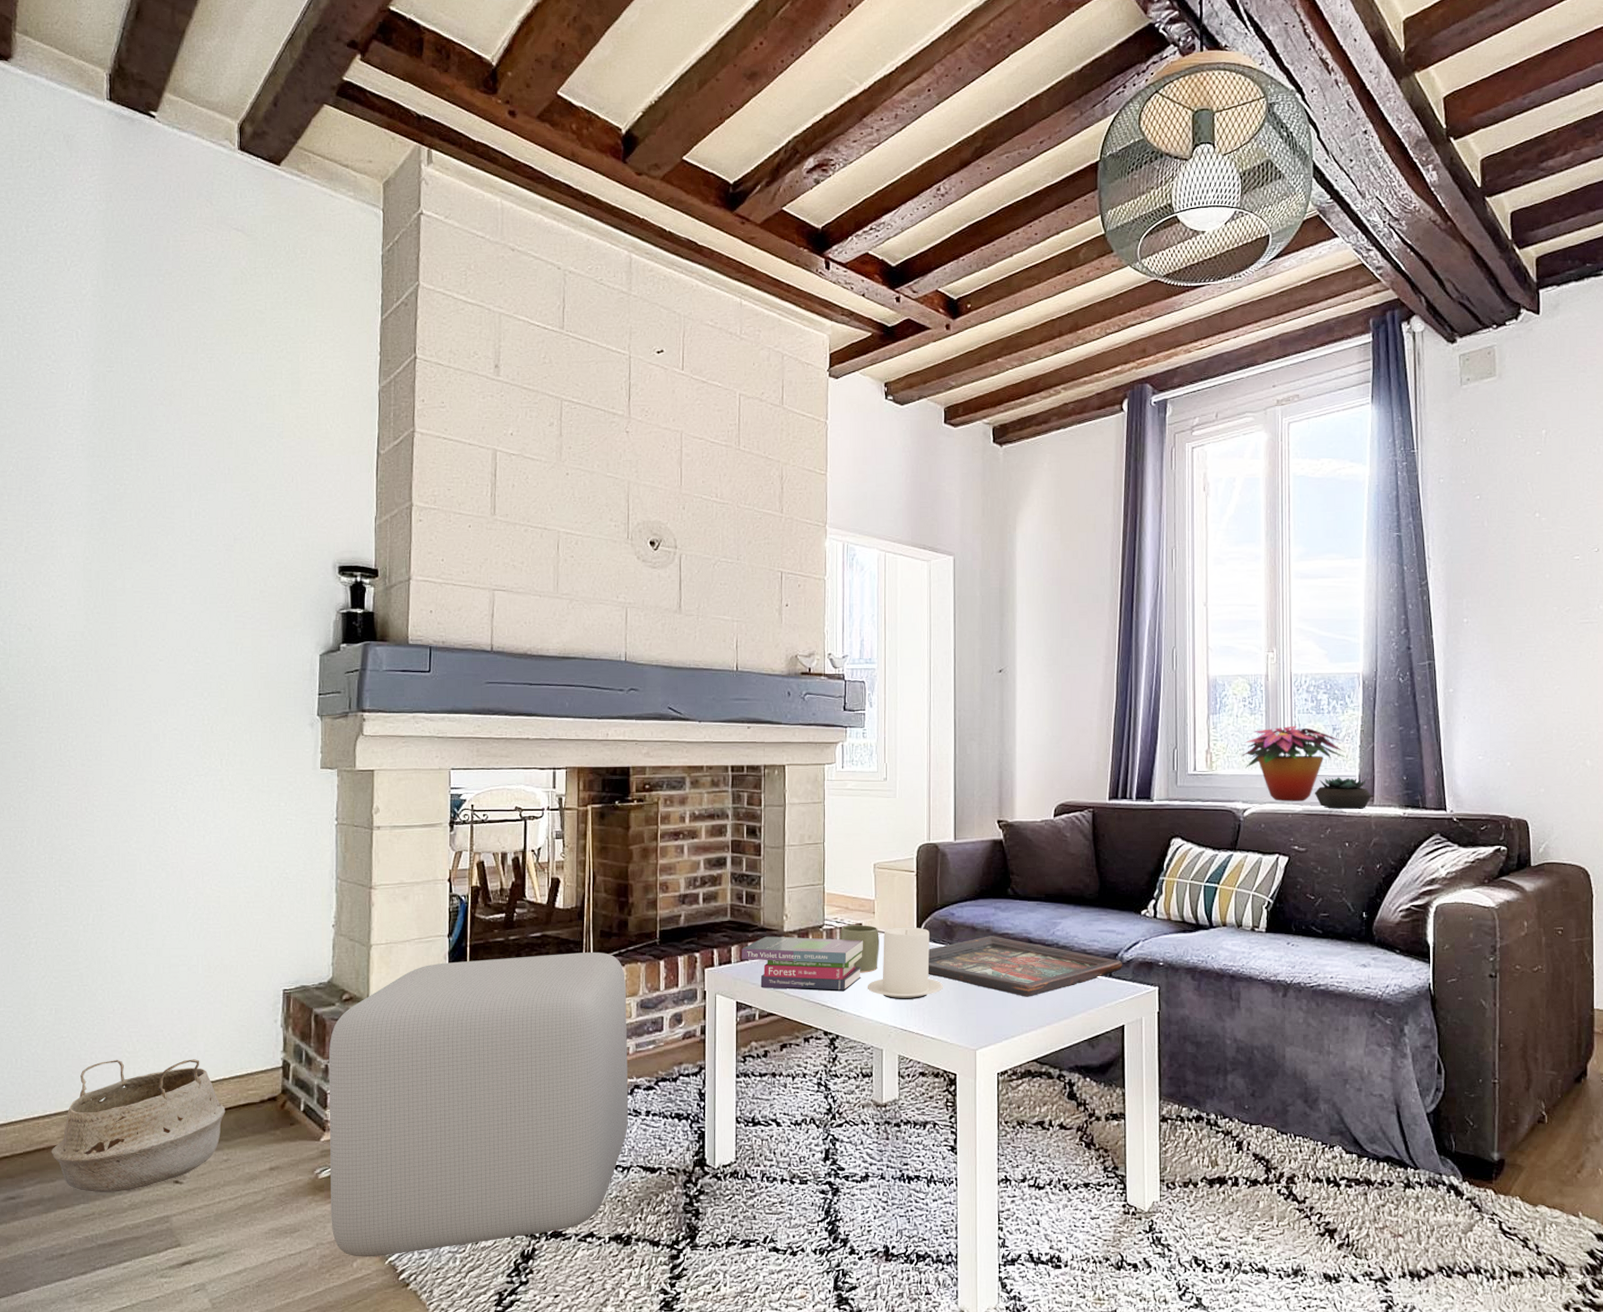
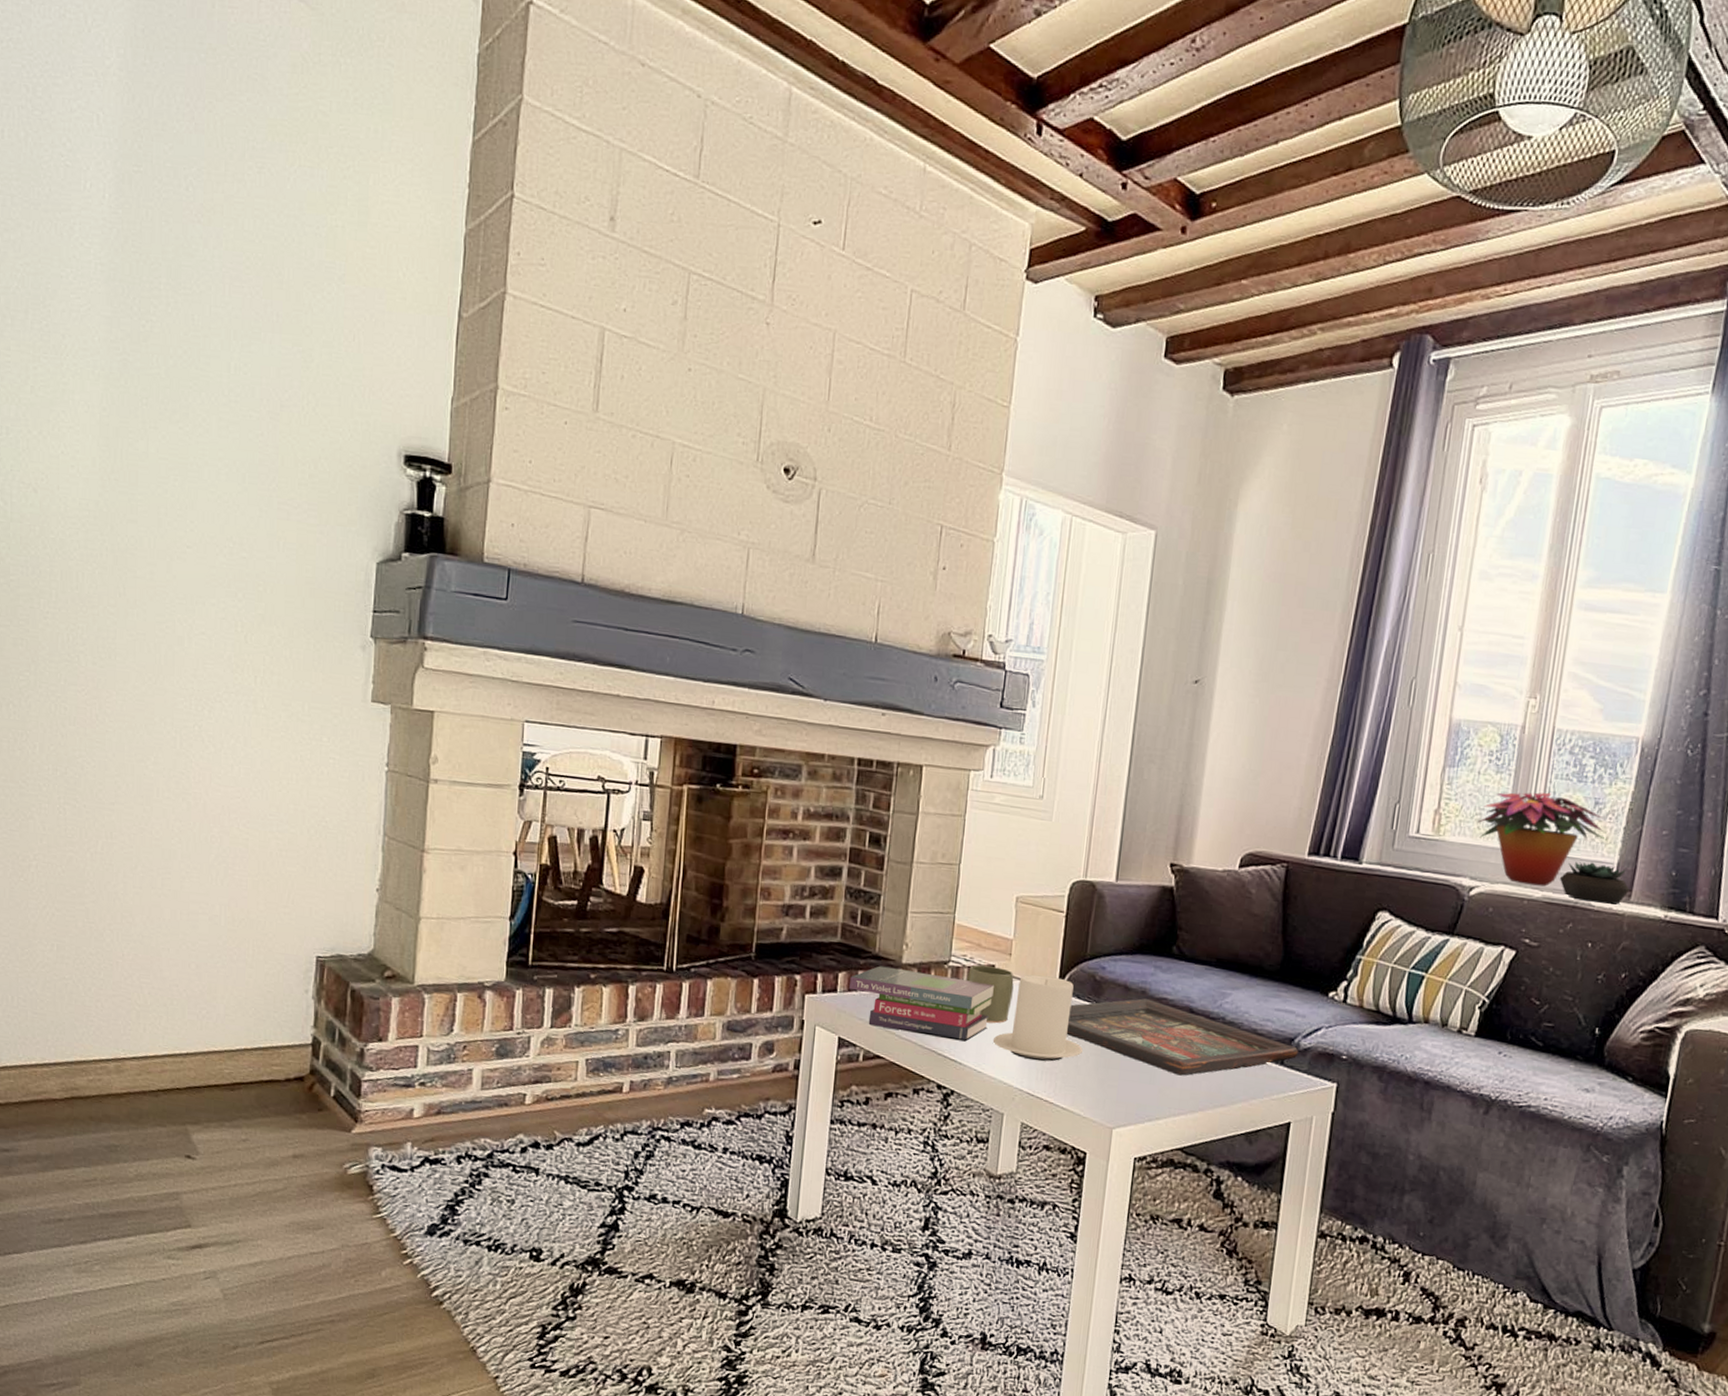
woven basket: present [51,1059,226,1192] -> none [49,1011,246,1160]
pouf: present [328,953,629,1257] -> none [359,948,712,1269]

